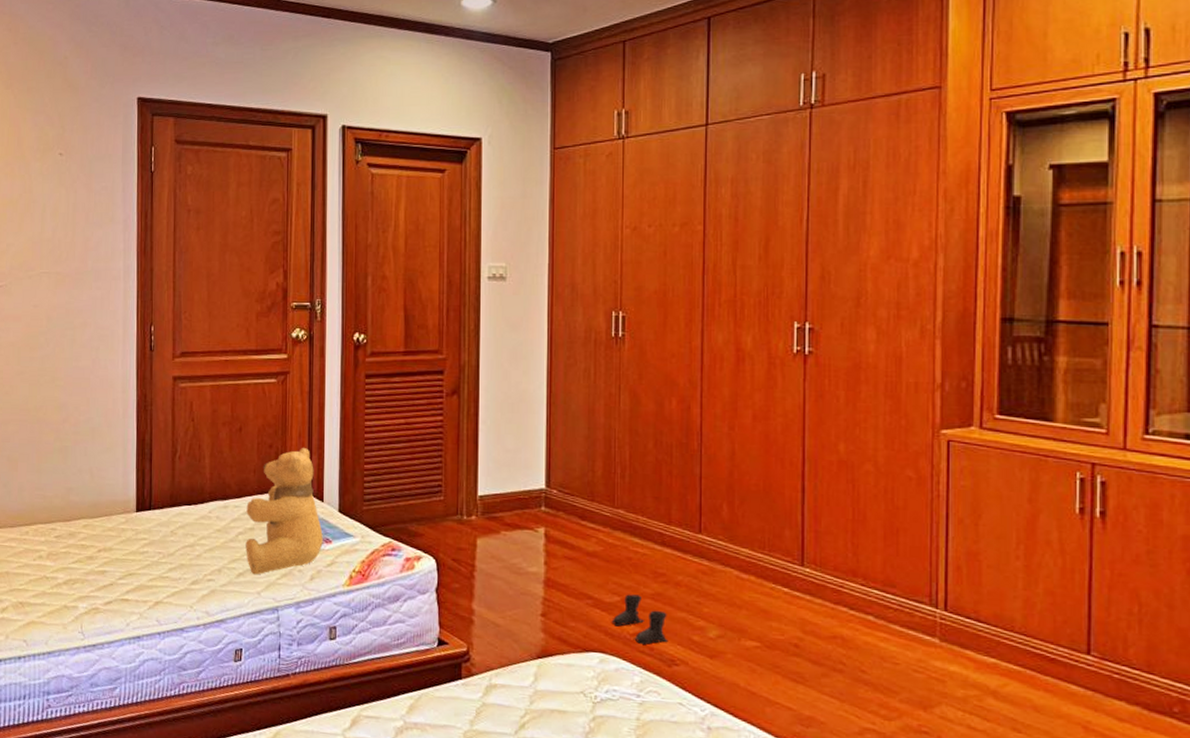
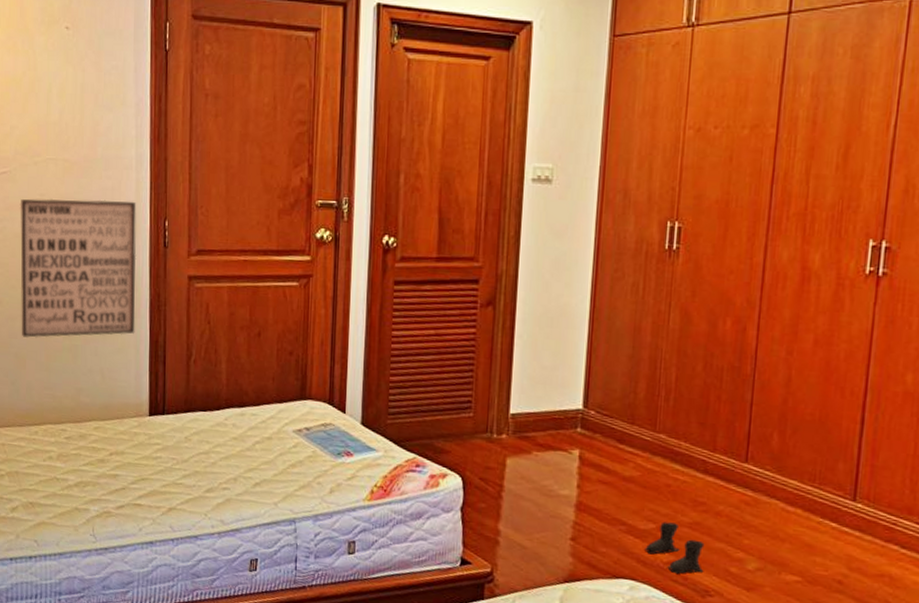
wall art: none [13,308,124,441] -> present [19,198,137,338]
teddy bear: present [246,447,323,575] -> none [263,355,344,486]

